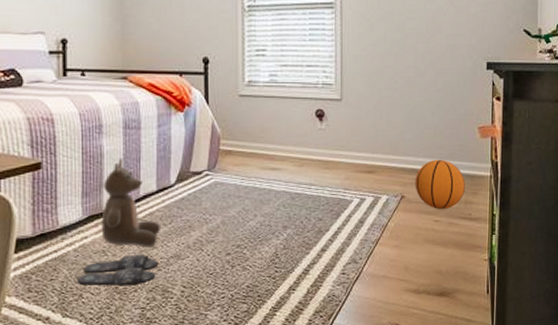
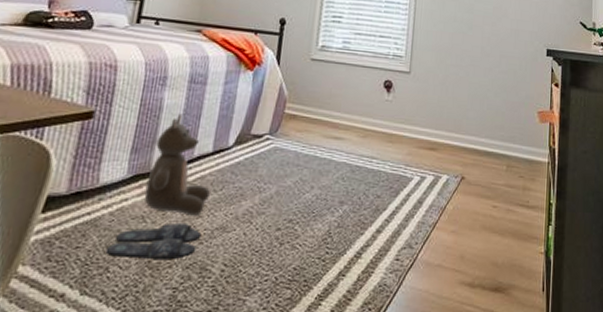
basketball: present [415,159,465,209] -> none [475,141,524,194]

